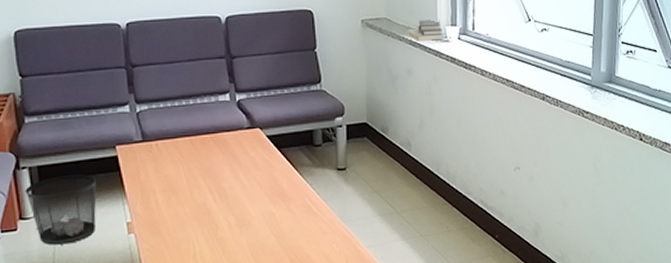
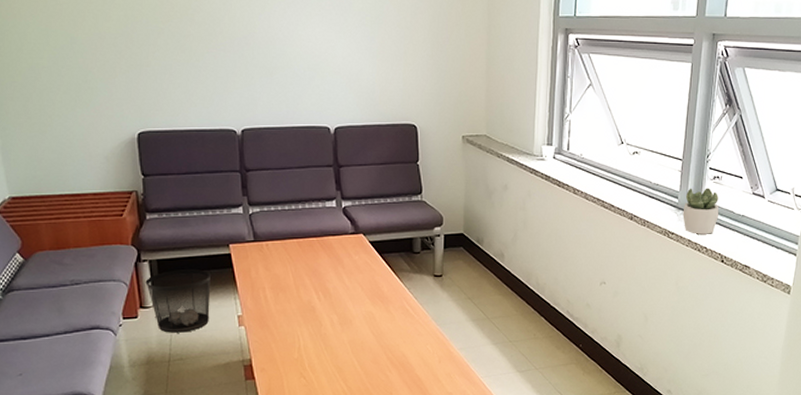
books: present [407,19,444,42] -> none [505,138,540,160]
succulent plant: none [596,63,634,113] -> present [683,188,718,234]

